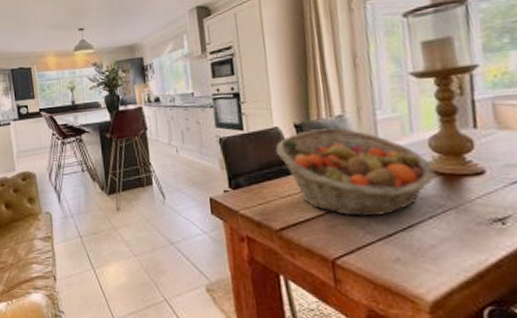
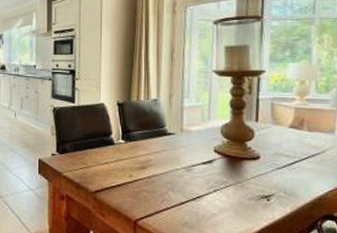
fruit basket: present [275,128,436,216] -> none [99,109,223,186]

